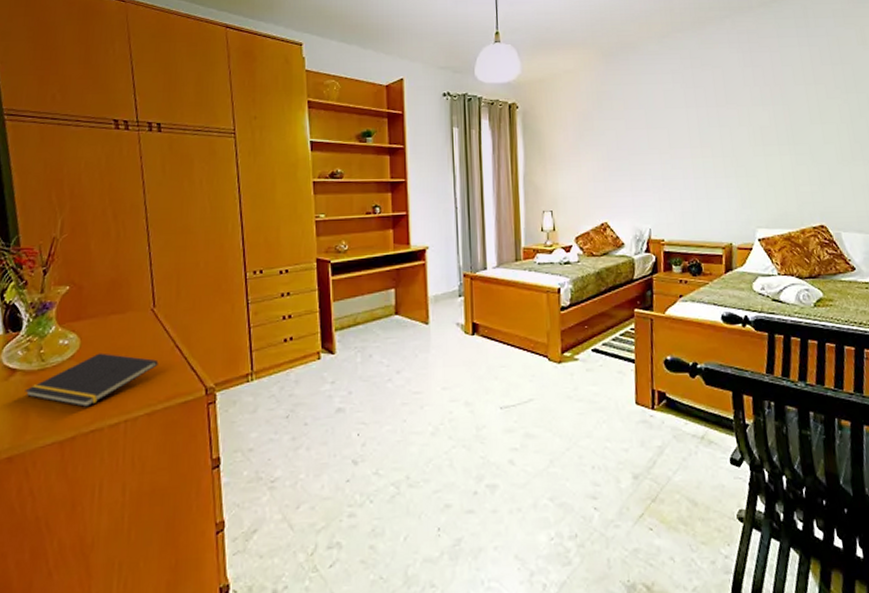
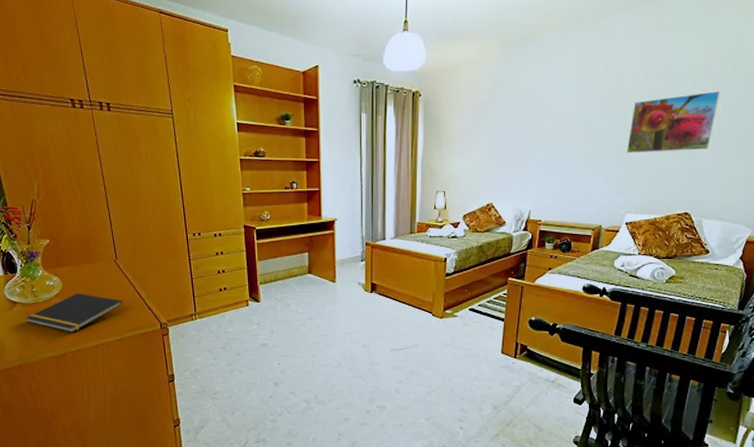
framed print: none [746,97,834,163] -> present [627,91,721,154]

